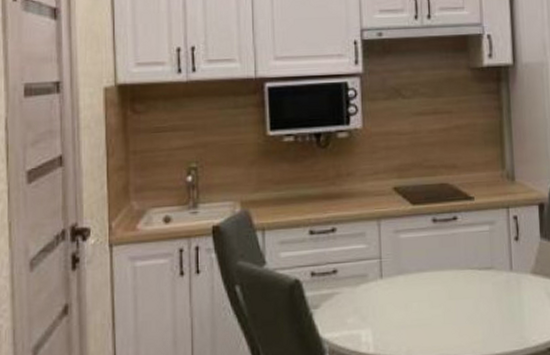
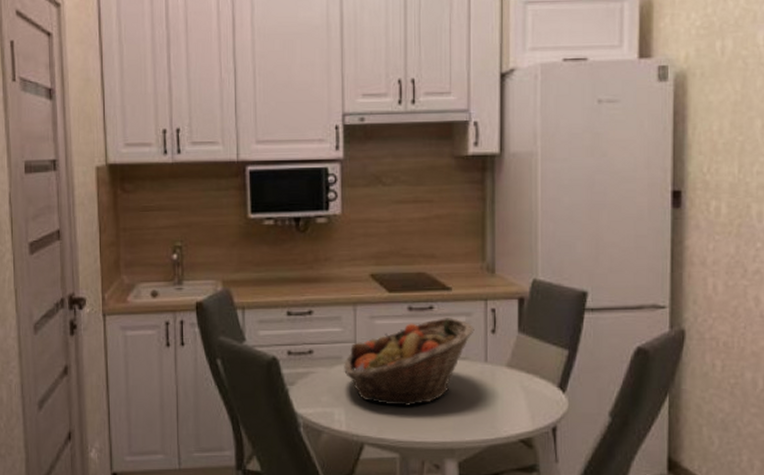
fruit basket: none [368,227,498,322] -> present [343,318,474,406]

